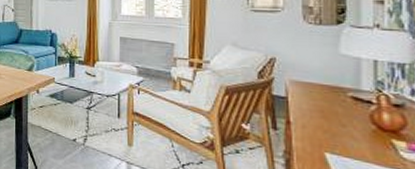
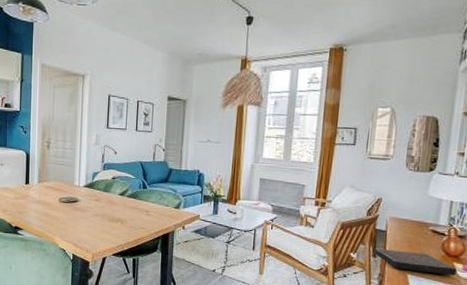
book: none [273,119,398,157] -> present [374,248,457,276]

